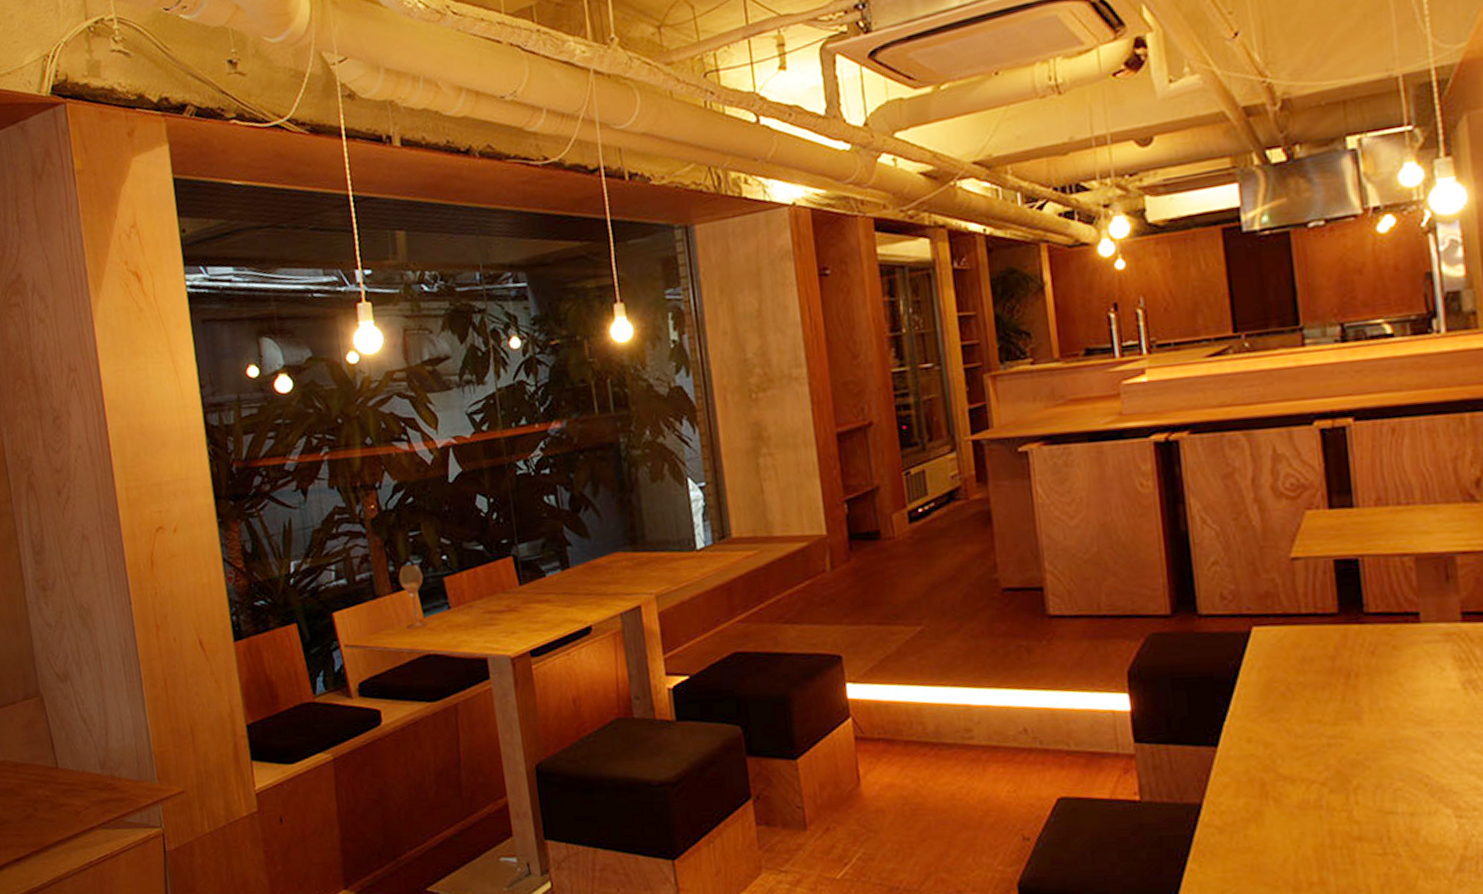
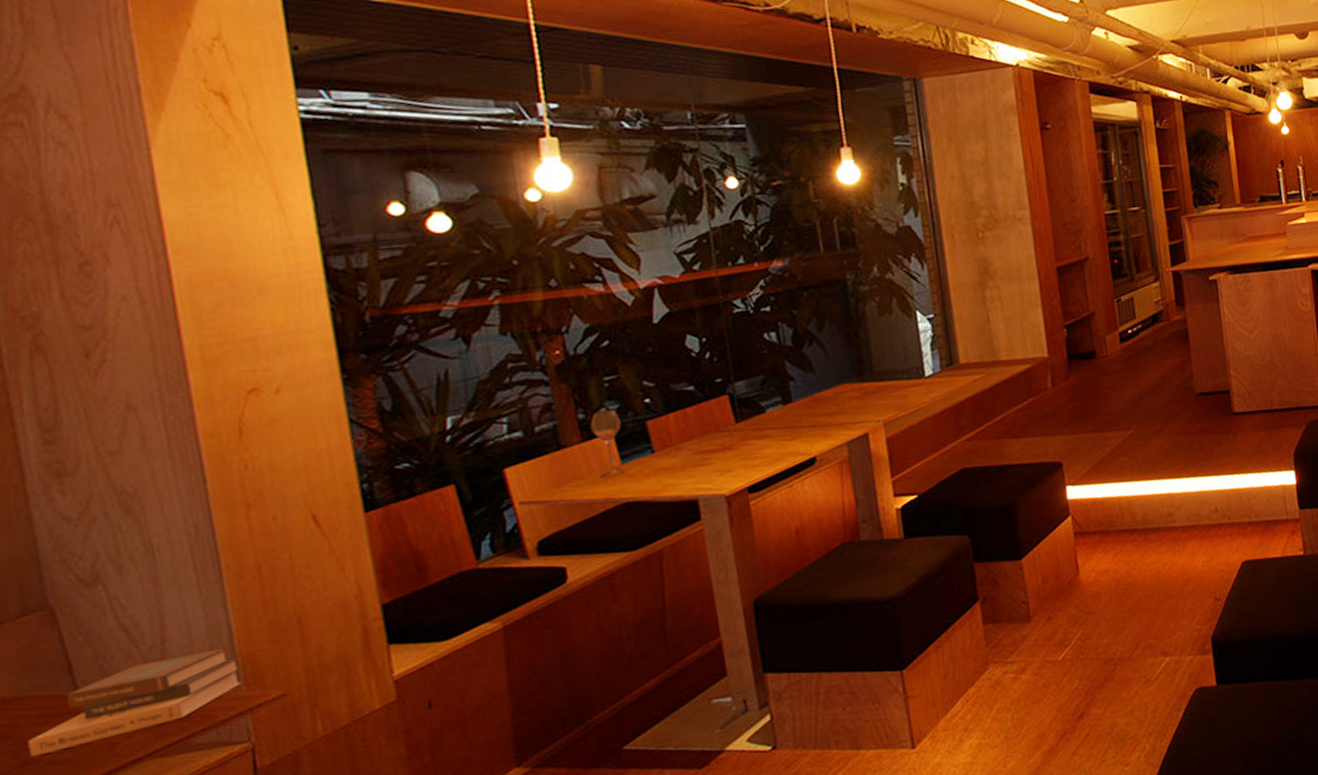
books: none [29,745,156,813] -> present [27,647,242,757]

